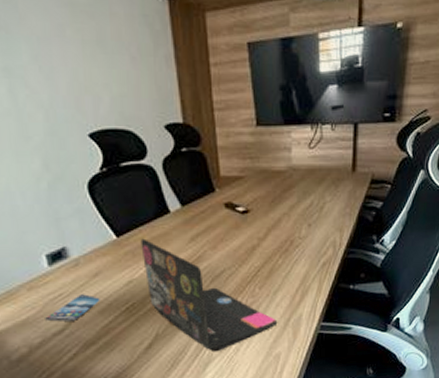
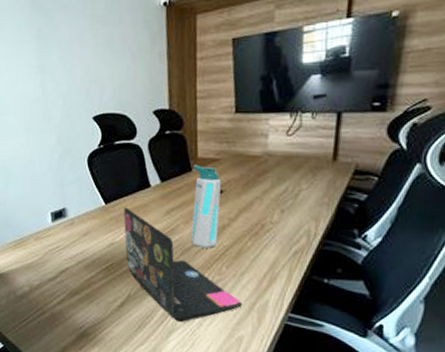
smartphone: present [45,294,100,322] -> none [44,249,87,271]
water bottle: none [216,185,248,272] -> present [191,165,221,248]

